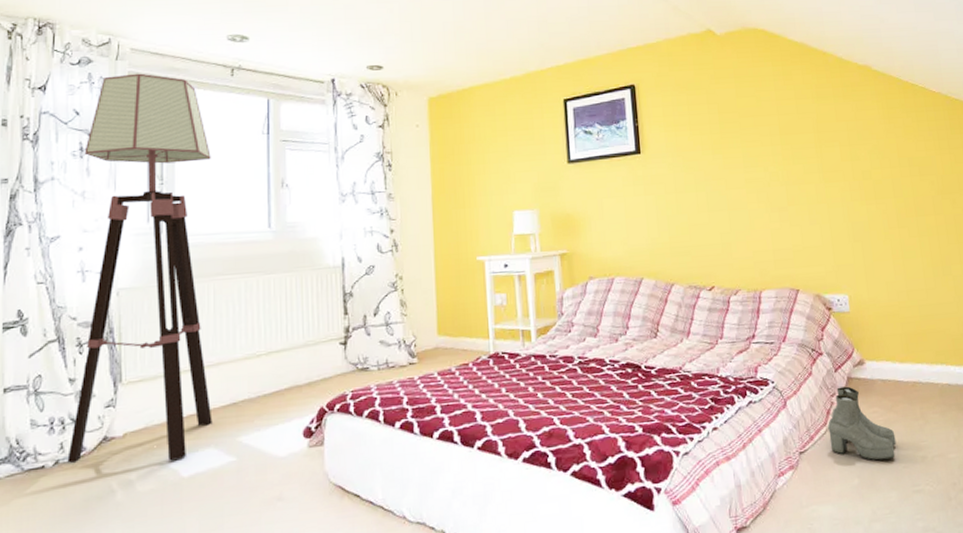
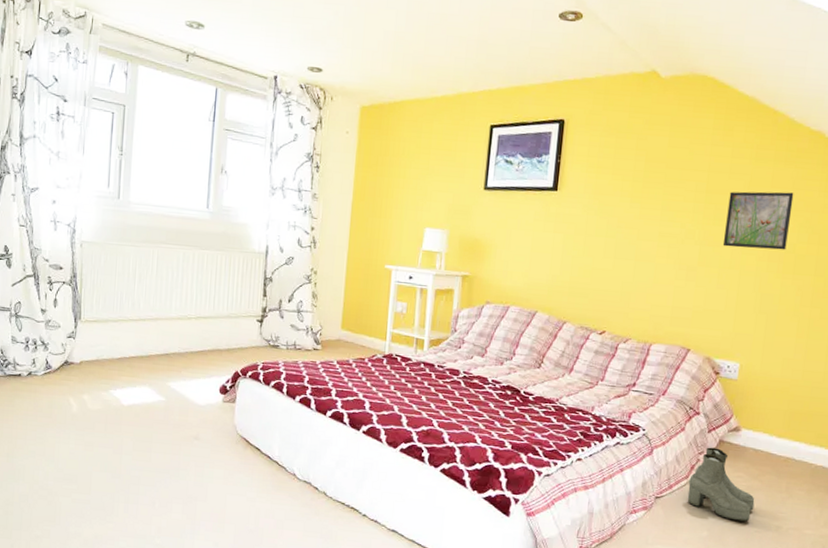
floor lamp: present [67,73,212,463] -> none [37,48,164,391]
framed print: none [801,123,864,183] -> present [722,191,794,250]

